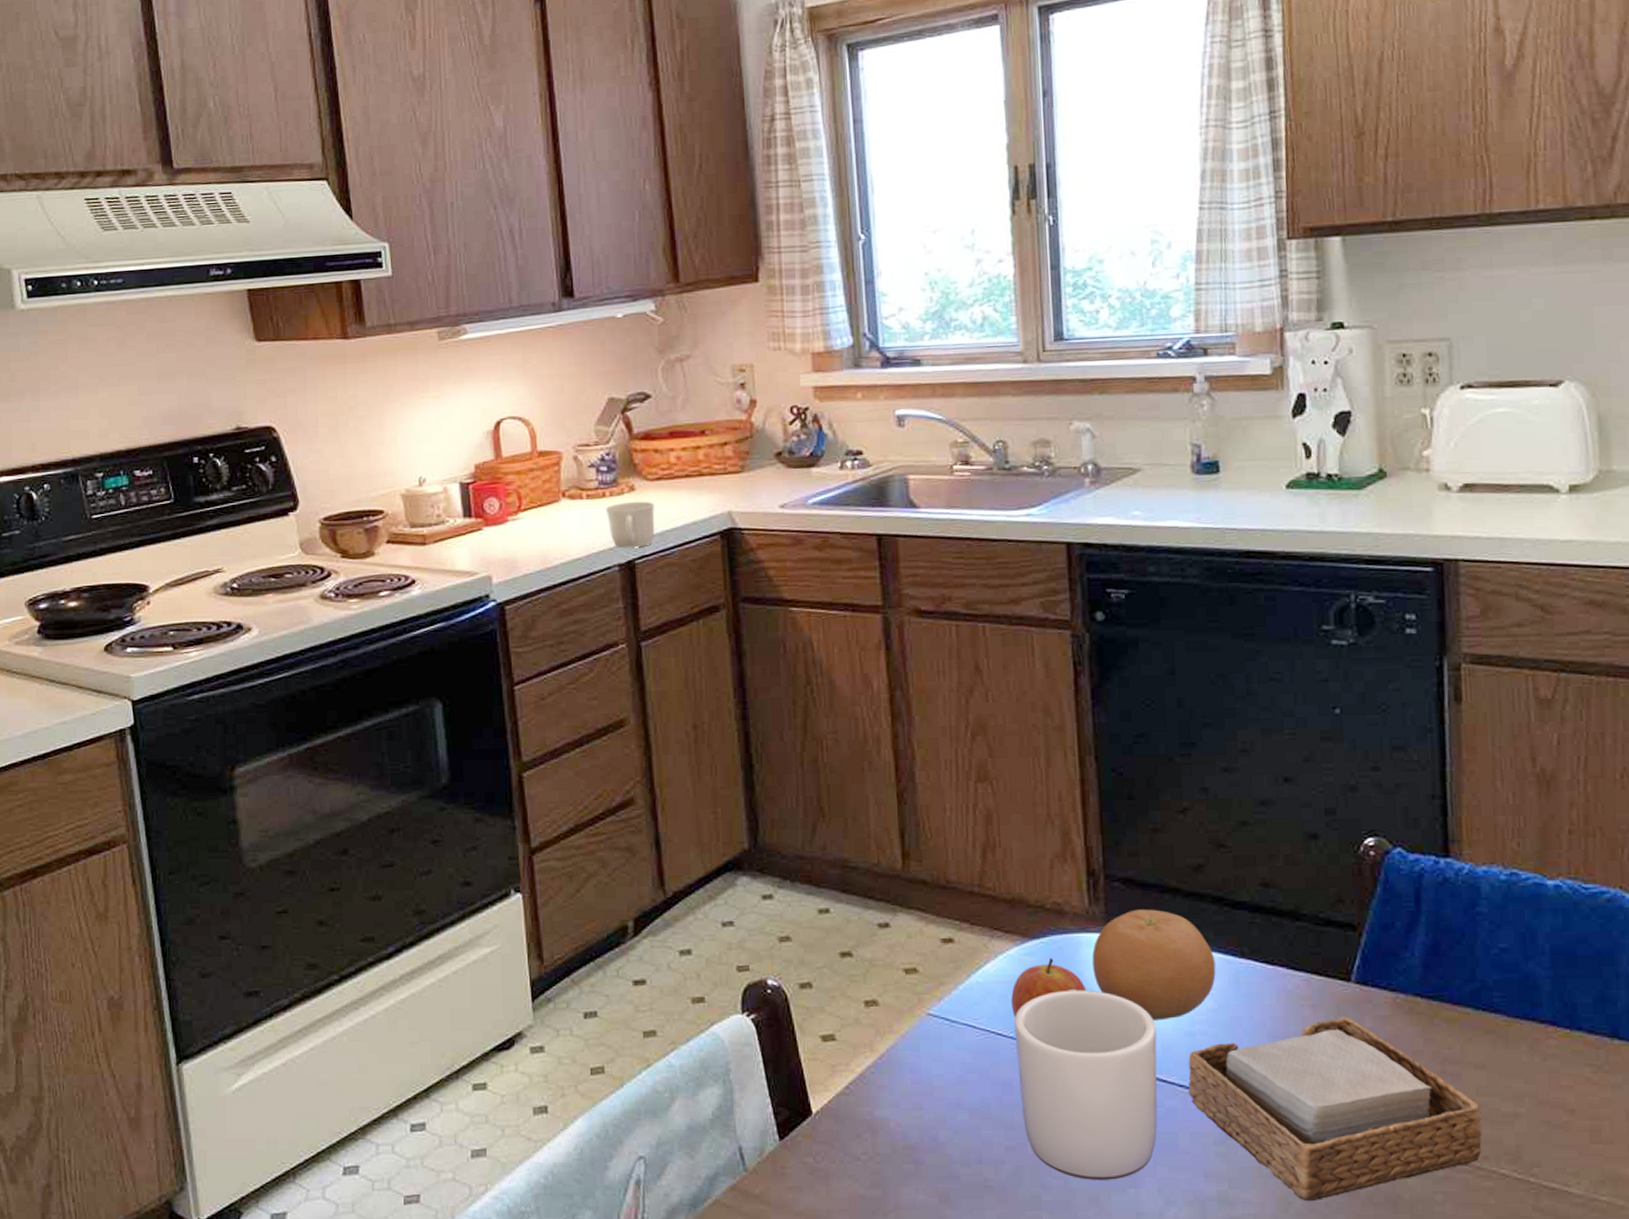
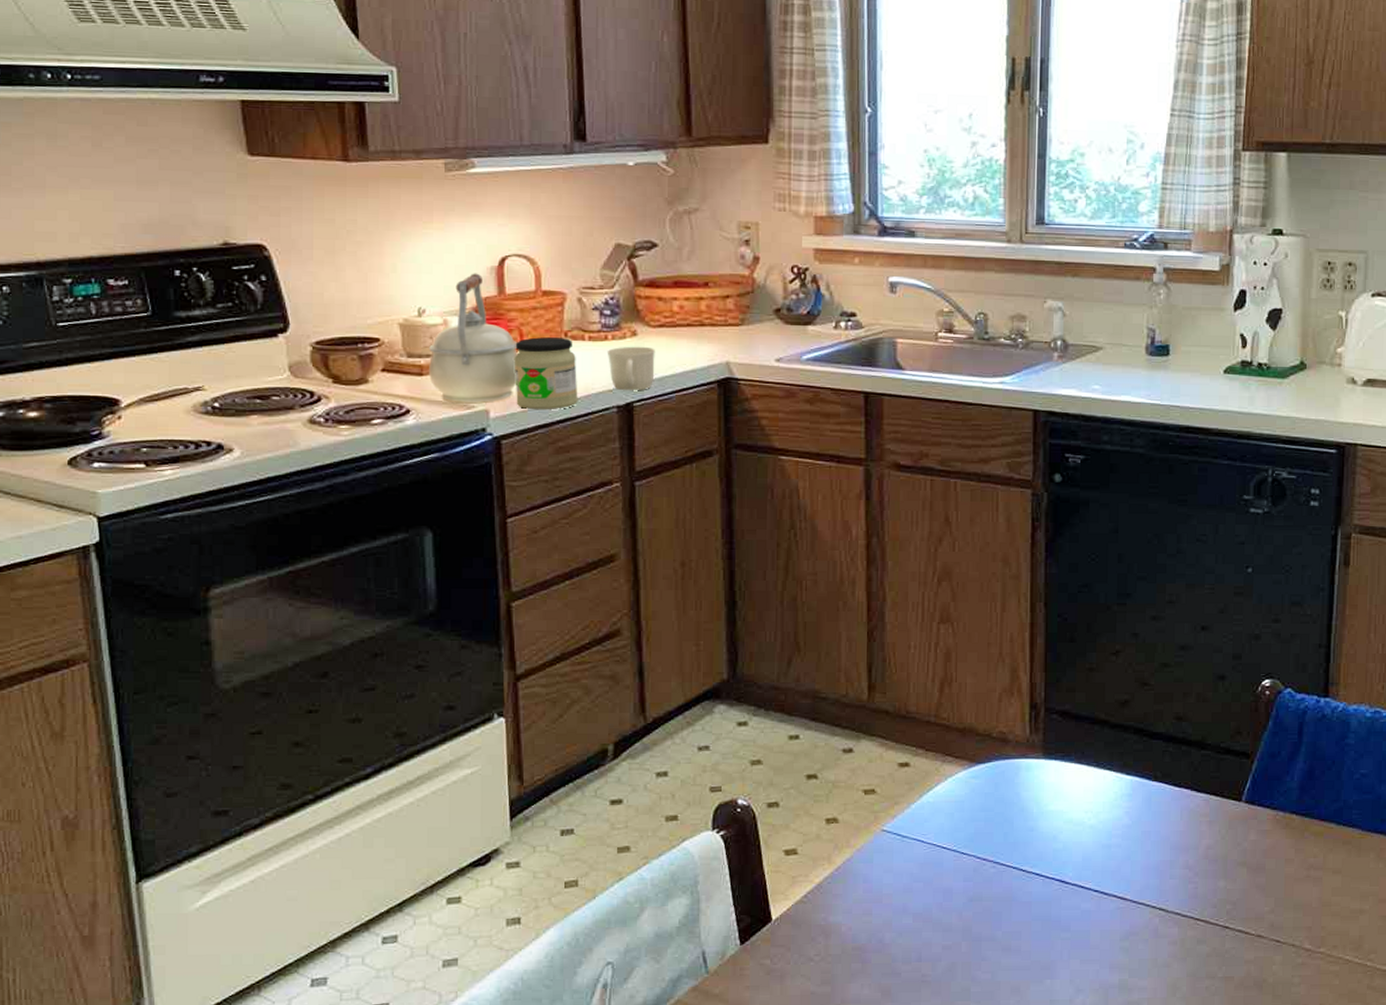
kettle: none [430,438,518,571] -> present [428,273,518,404]
jar: none [513,498,579,574] -> present [514,337,578,410]
fruit: present [1011,957,1087,1017] -> none [957,780,1023,832]
mug: present [1014,988,1158,1180] -> none [957,807,1079,973]
fruit: present [1092,909,1216,1021] -> none [1029,738,1133,835]
napkin holder: present [1188,1017,1483,1202] -> none [1102,831,1335,987]

